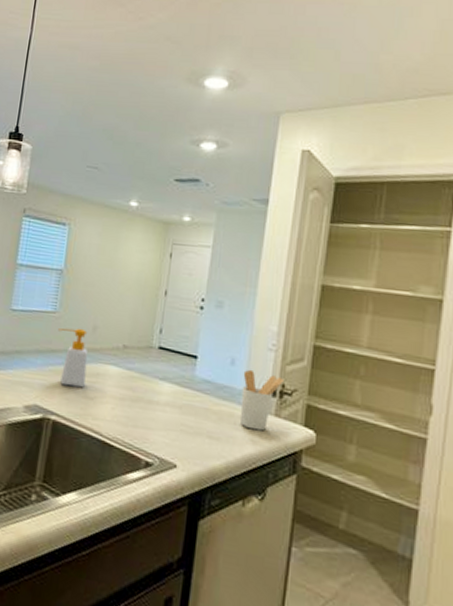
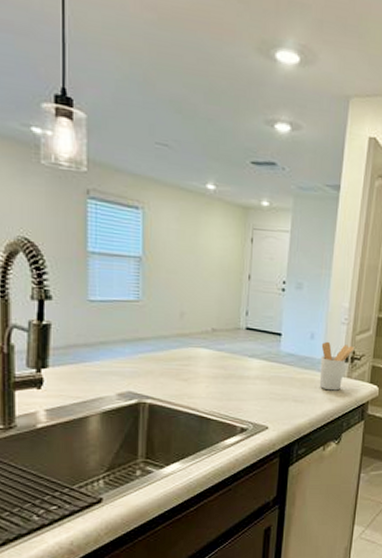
soap bottle: present [58,328,88,388] -> none [144,315,178,371]

